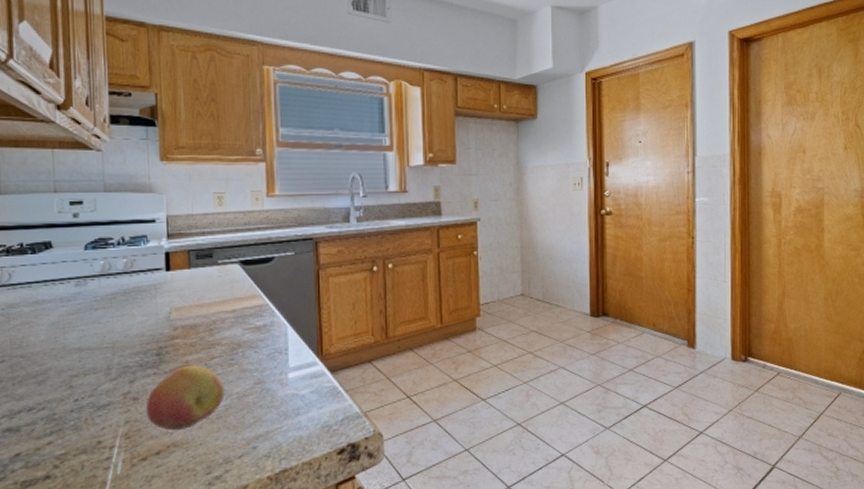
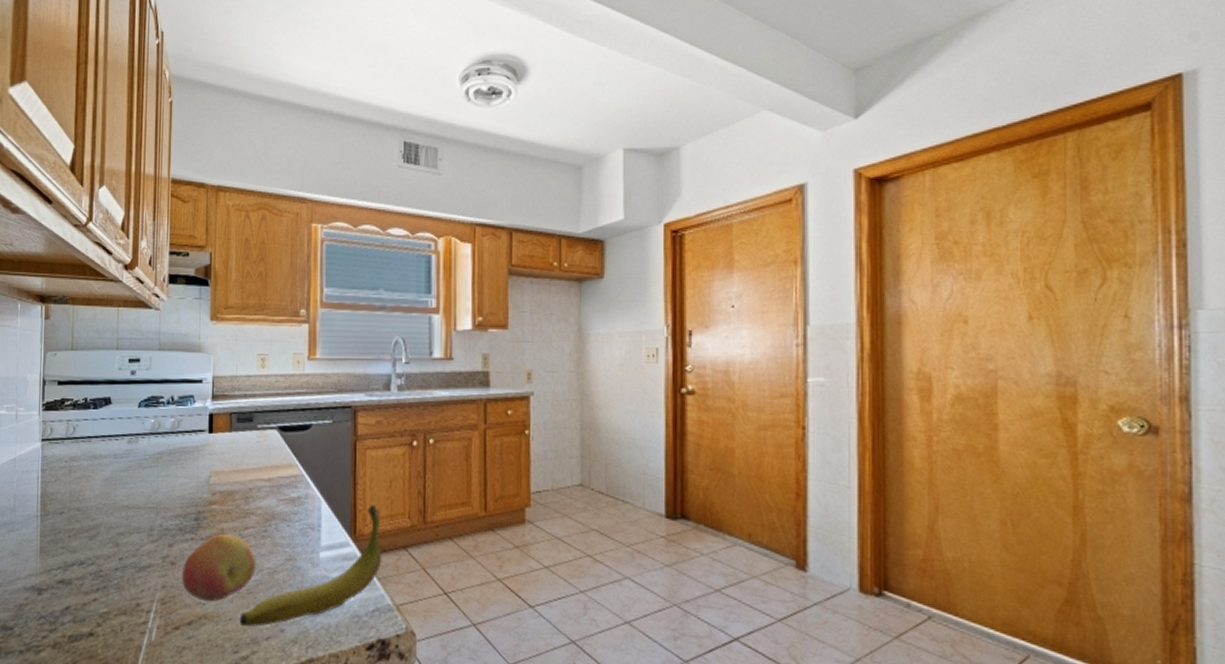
banana: none [210,325,349,450] -> present [239,503,382,627]

